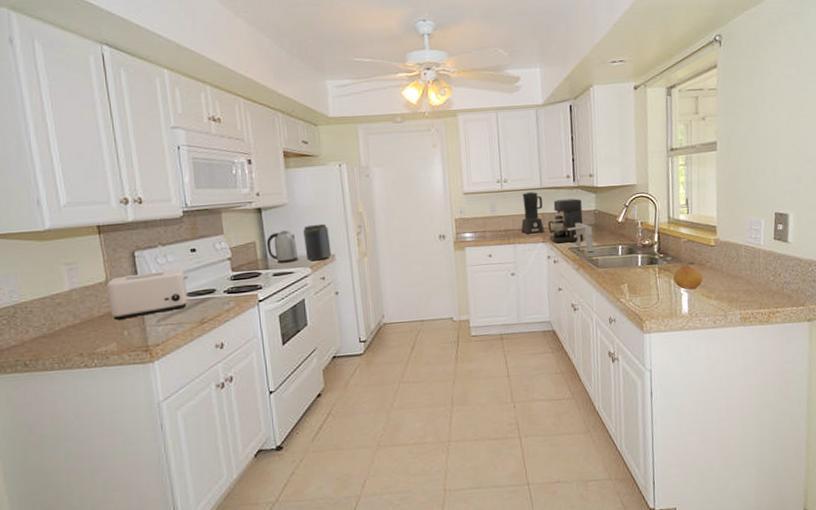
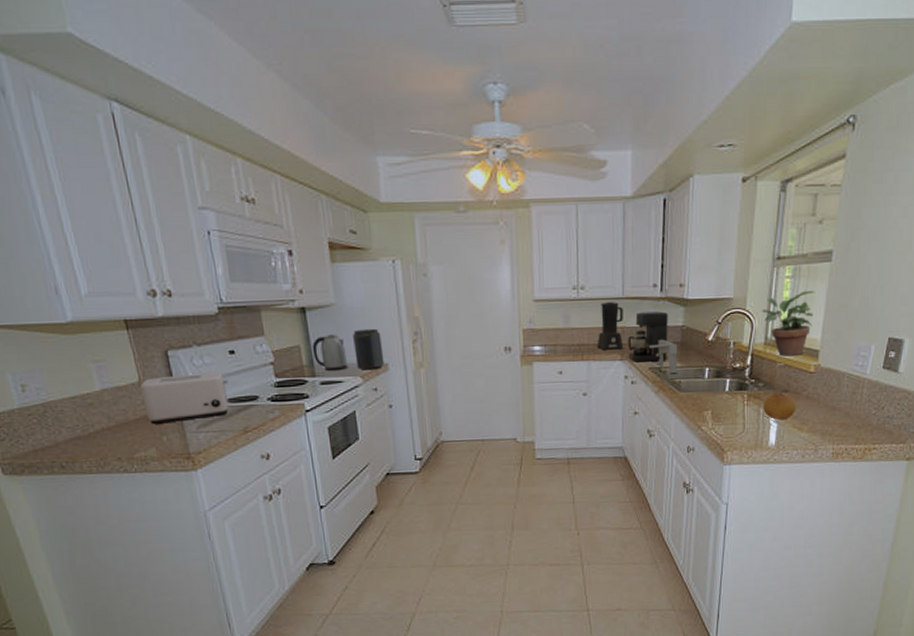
potted plant: none [662,176,708,233] -> present [761,291,815,357]

